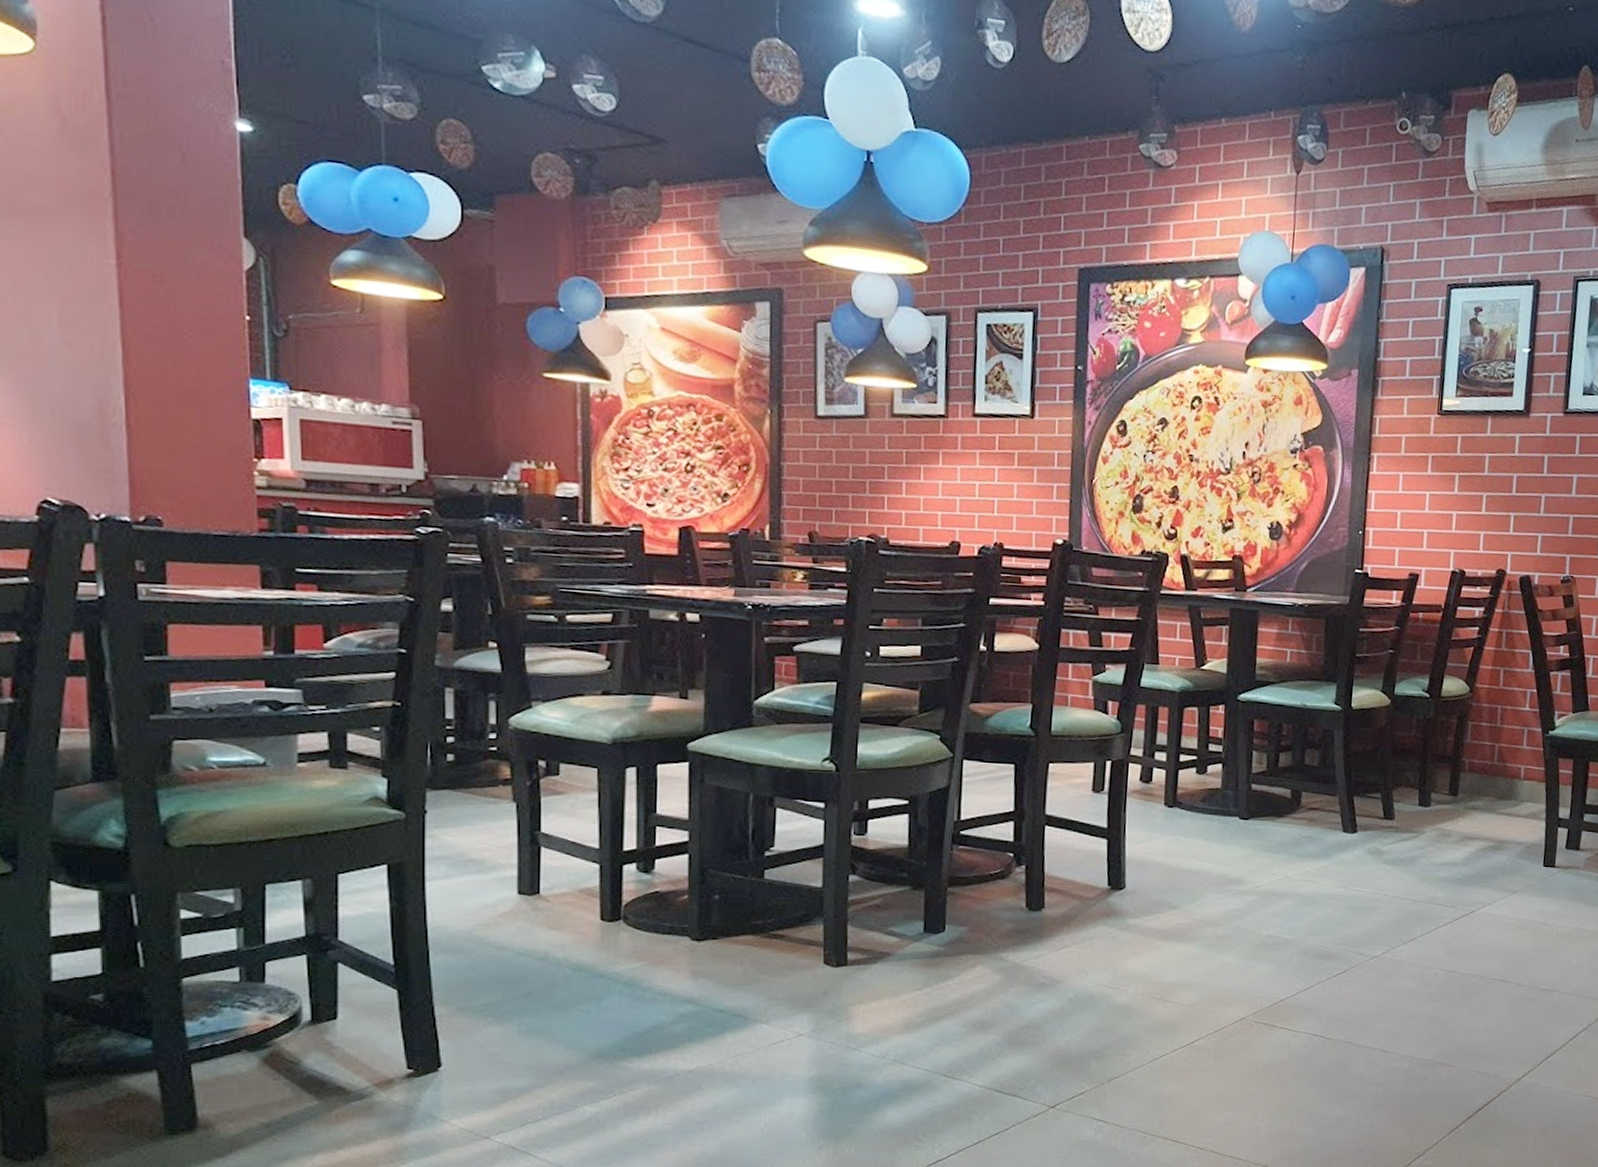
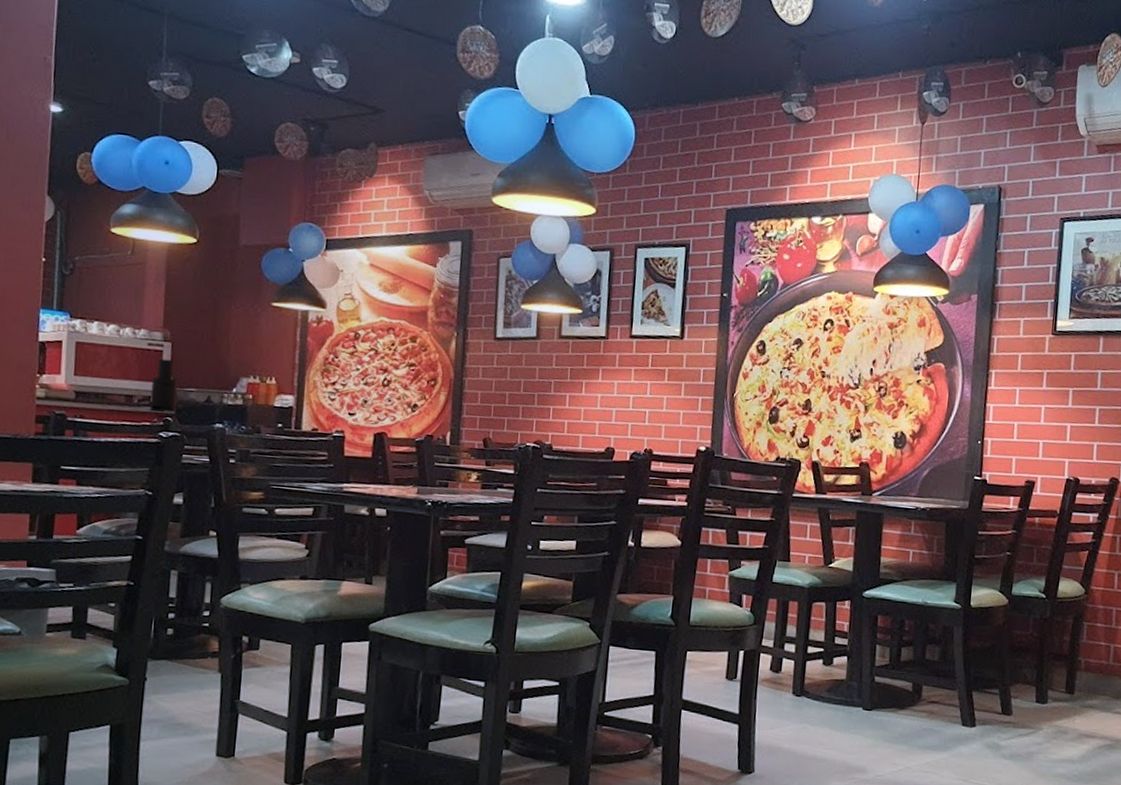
dispenser: none [401,440,434,504] -> present [150,358,178,413]

